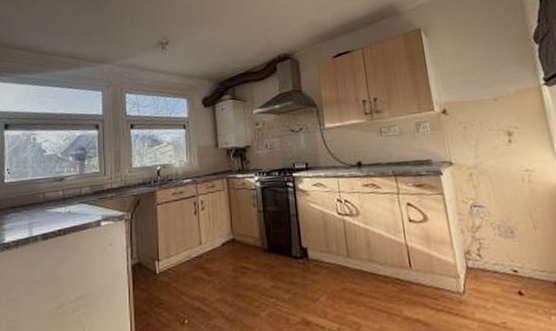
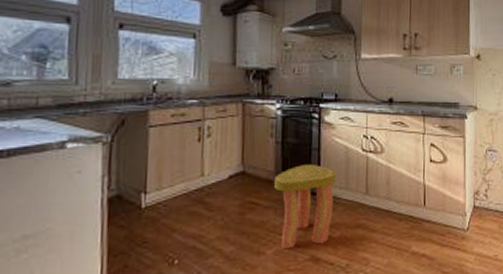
stool: none [259,230,318,312] -> present [273,165,337,250]

